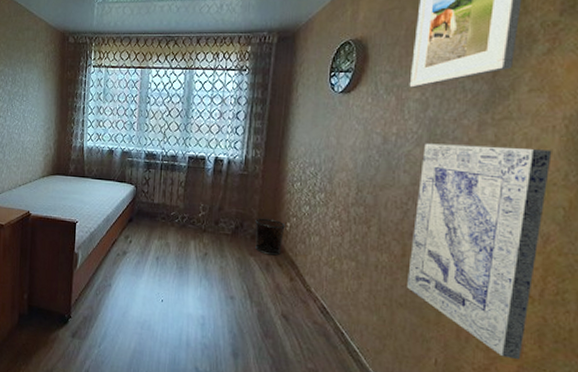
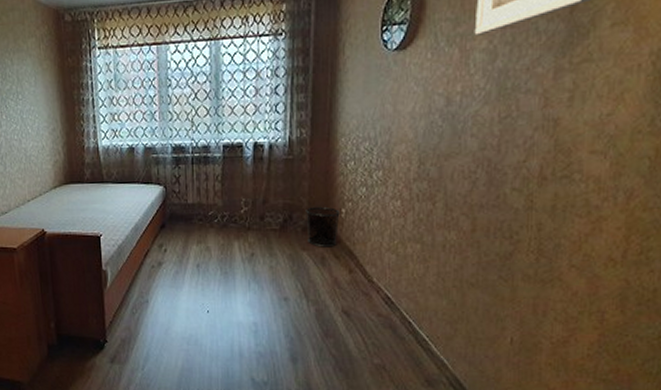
wall art: present [407,143,552,360] -> none [478,93,637,328]

